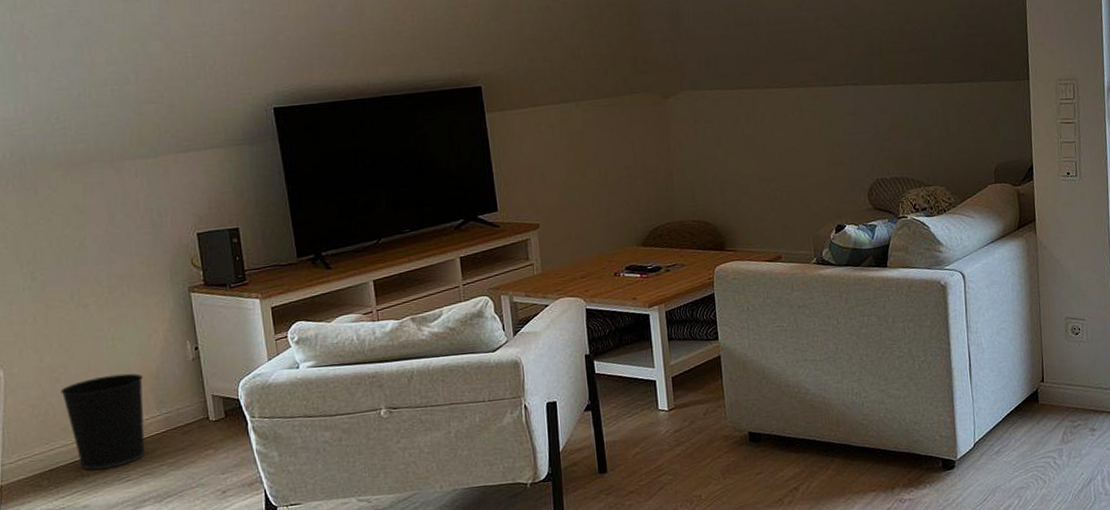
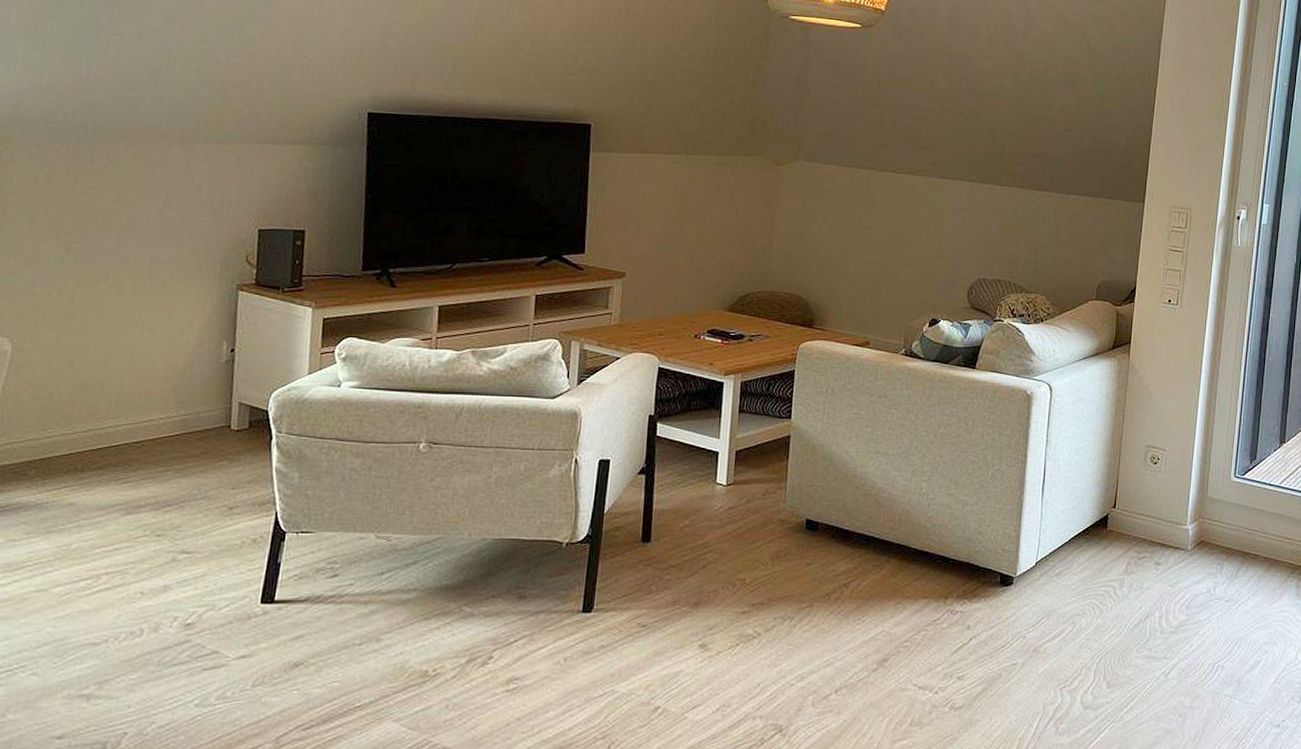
wastebasket: present [60,373,145,470] -> none [71,365,167,466]

